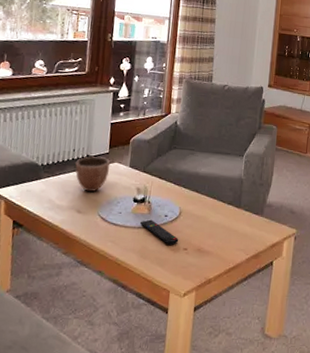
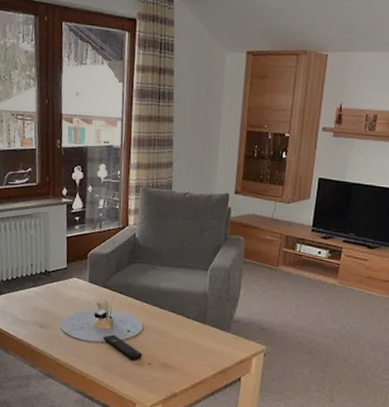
decorative bowl: present [75,156,110,192] -> none [34,271,68,308]

